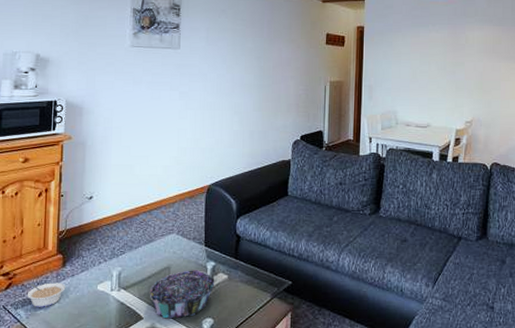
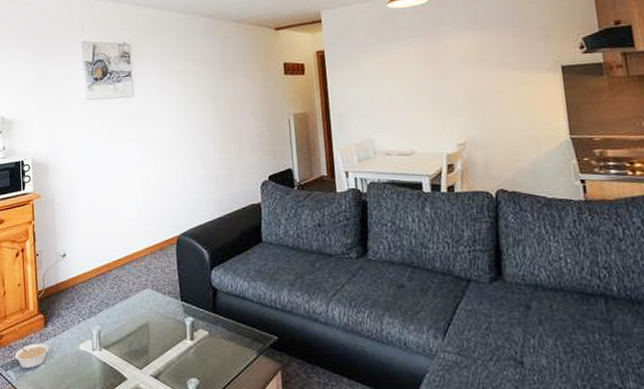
decorative bowl: present [149,270,215,319] -> none [130,326,196,379]

